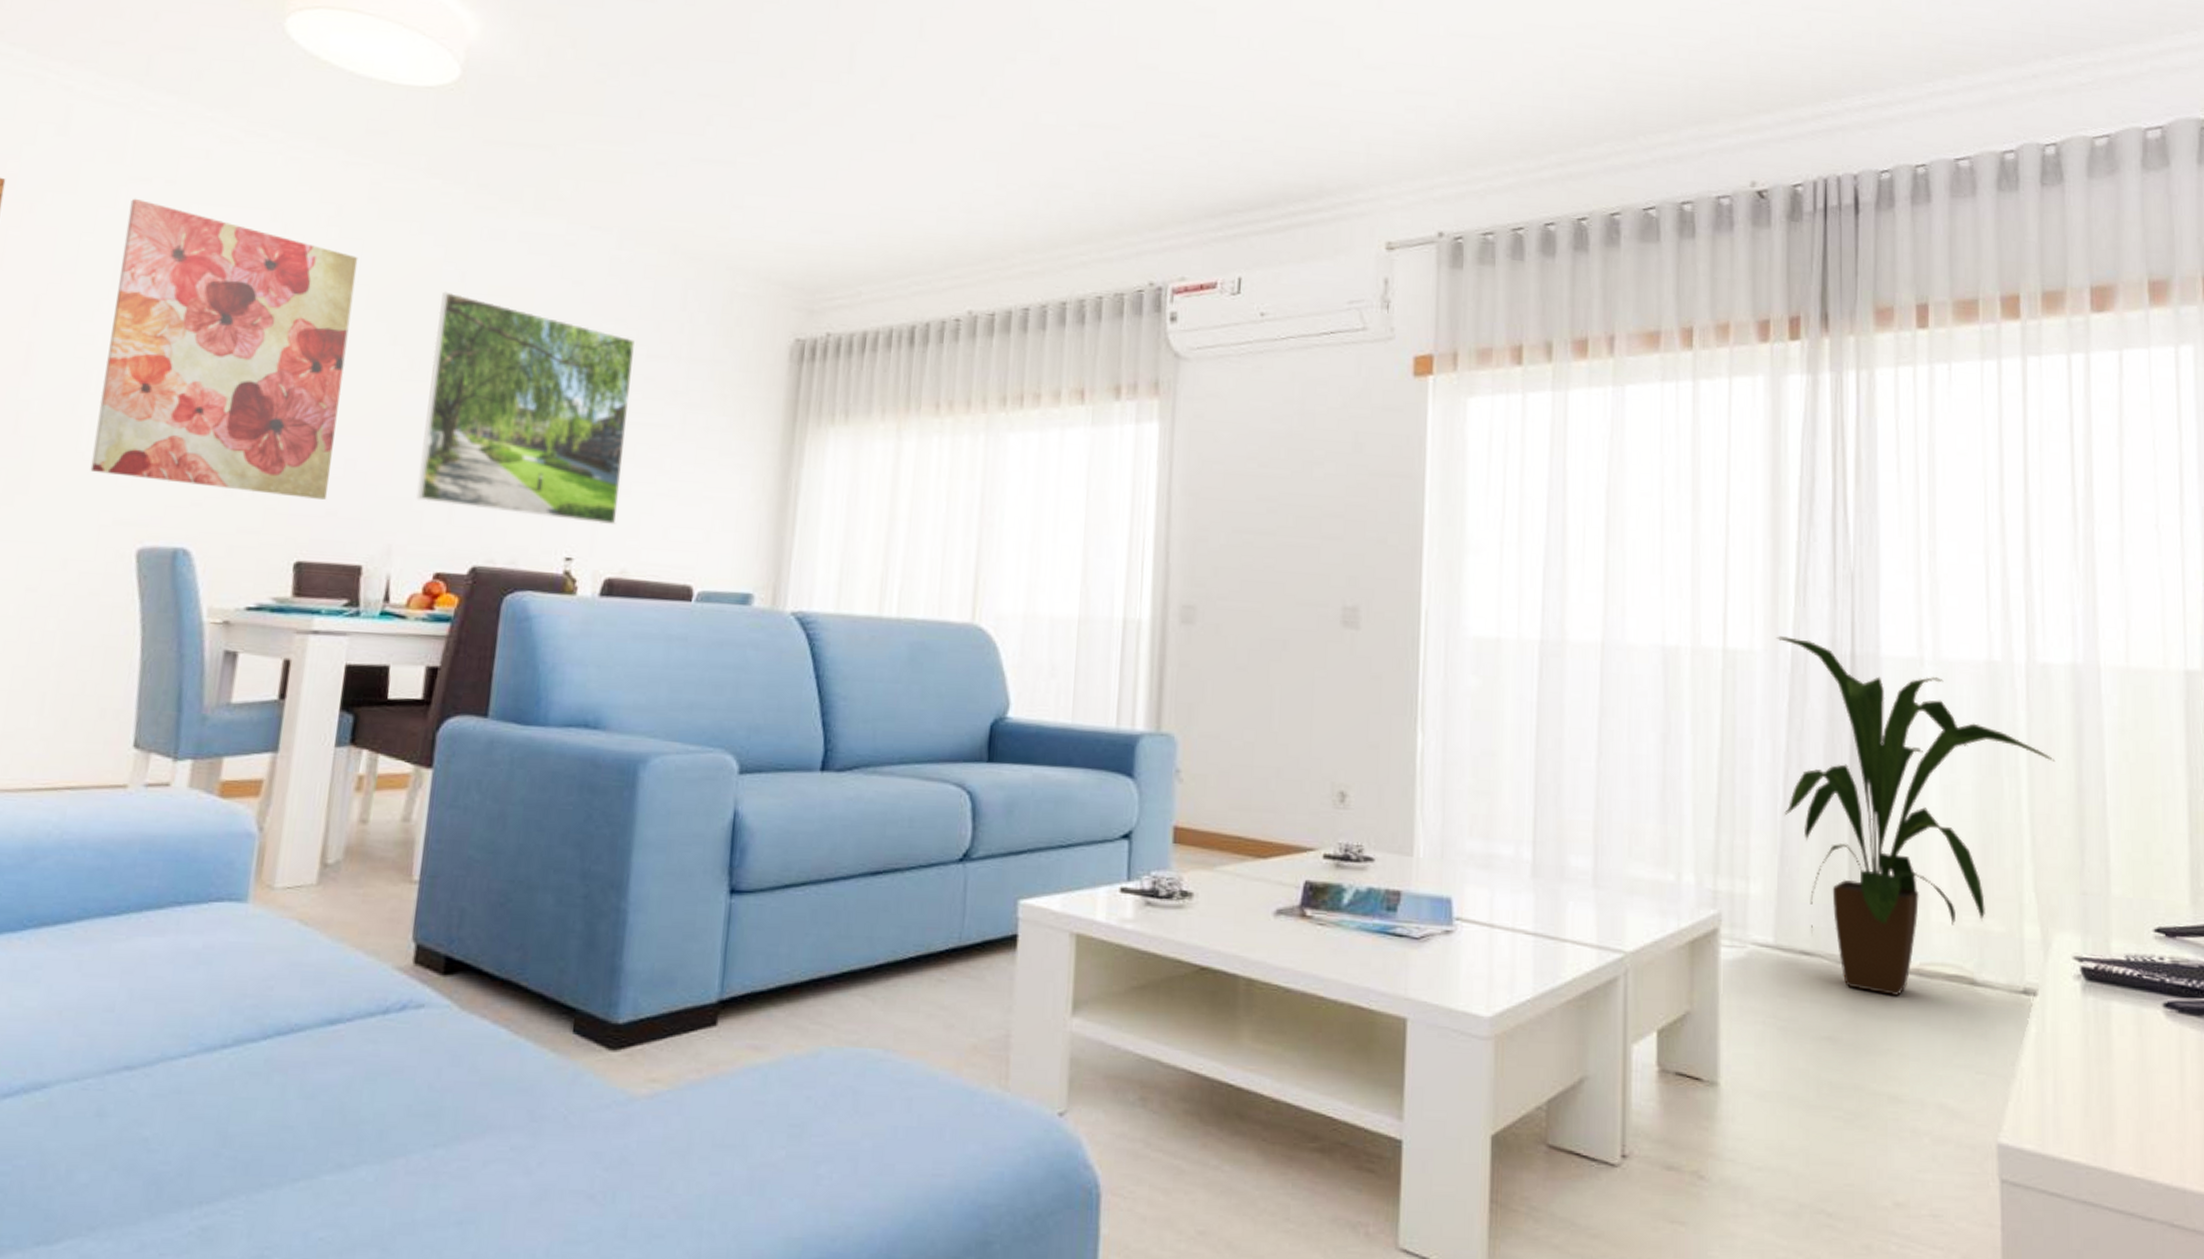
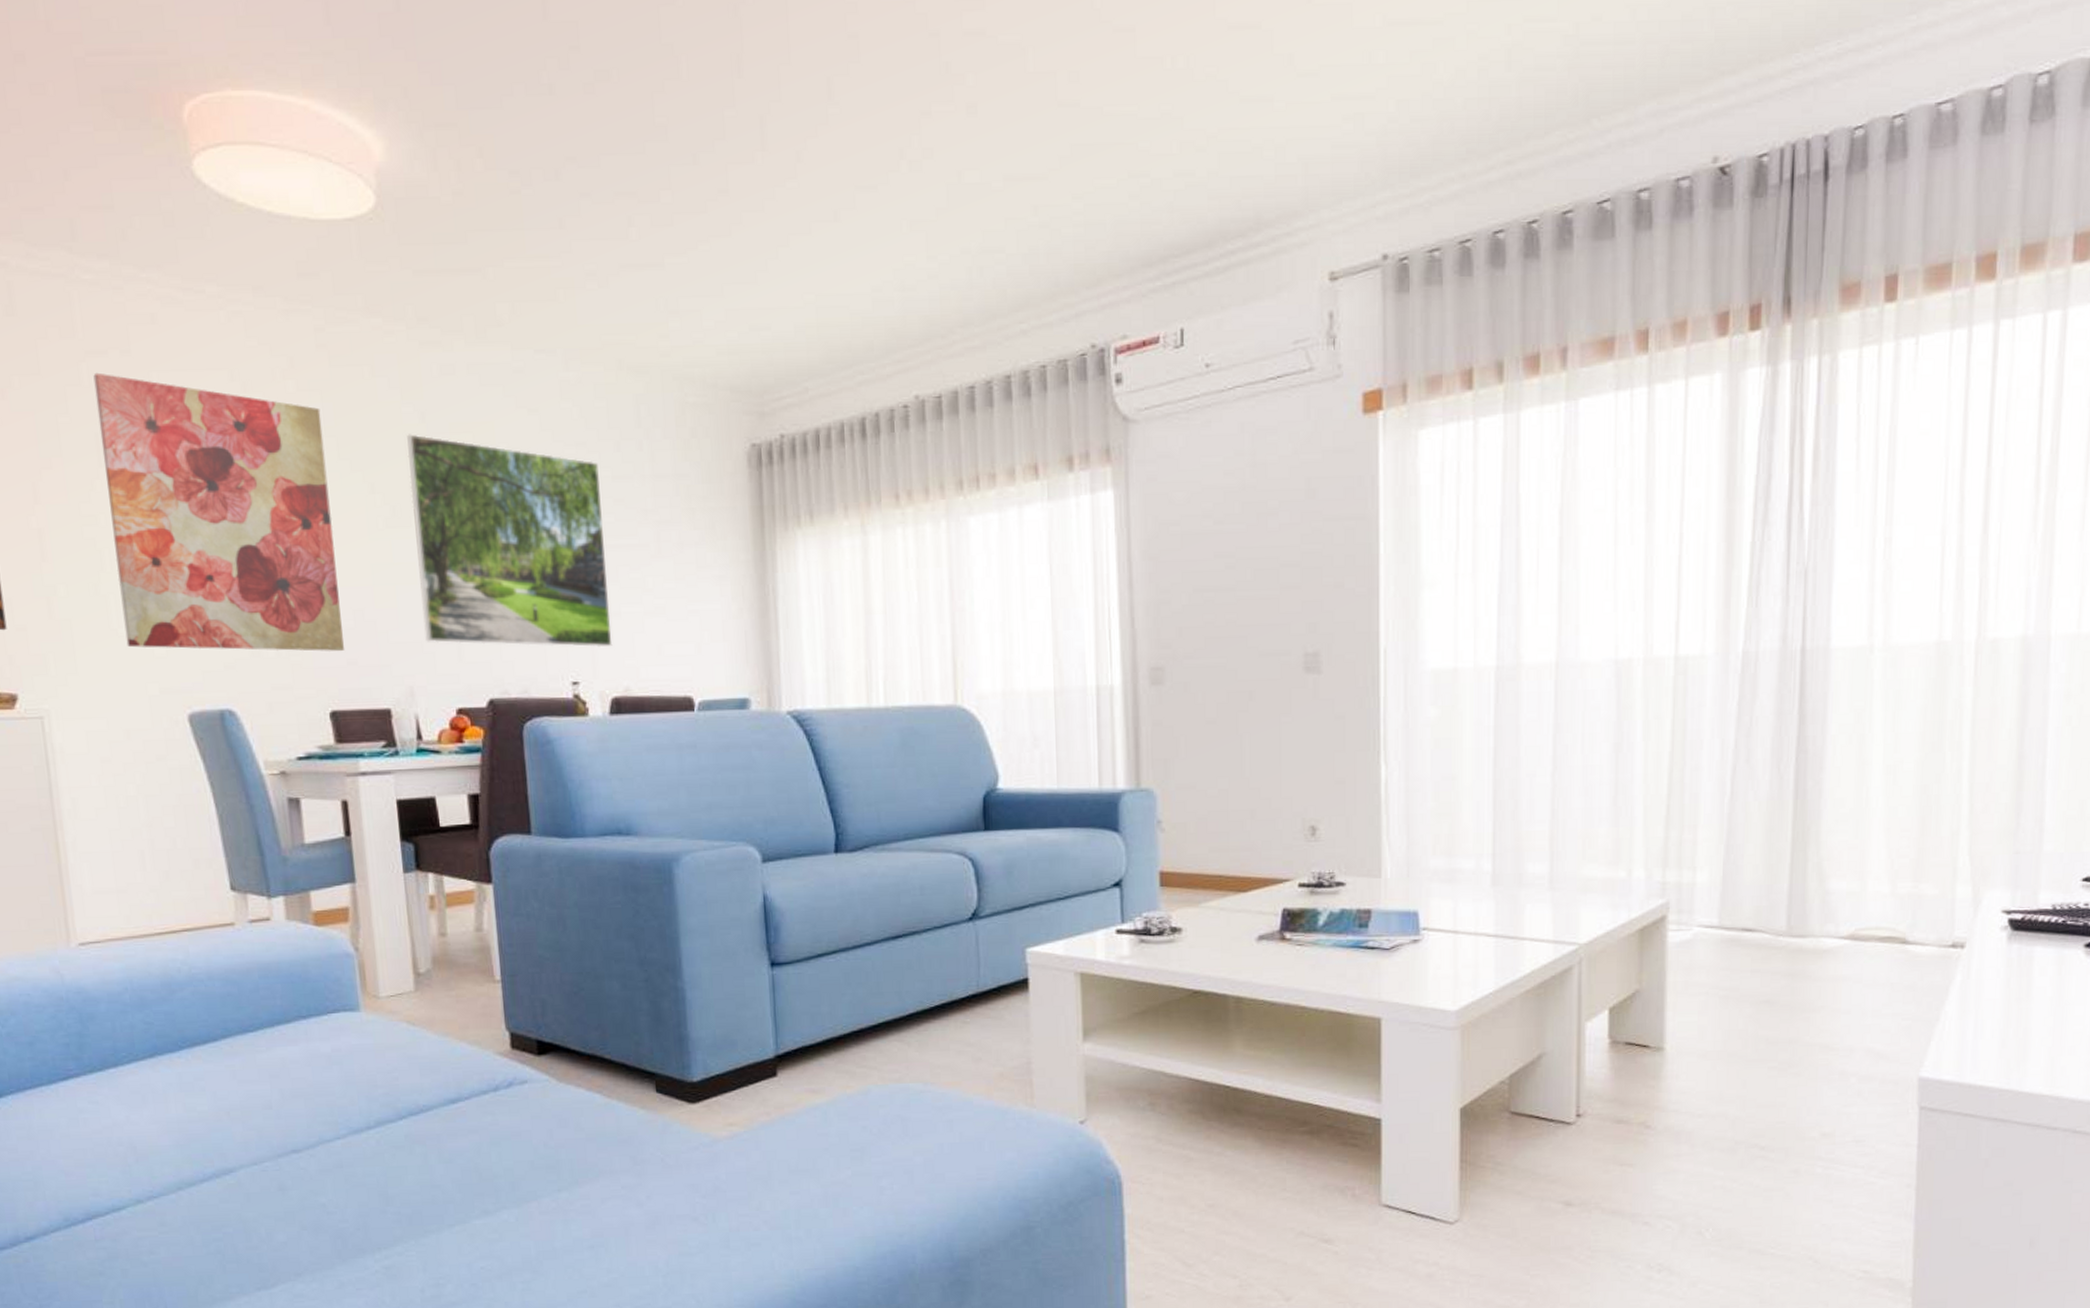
house plant: present [1776,636,2056,996] -> none [1727,638,1999,960]

